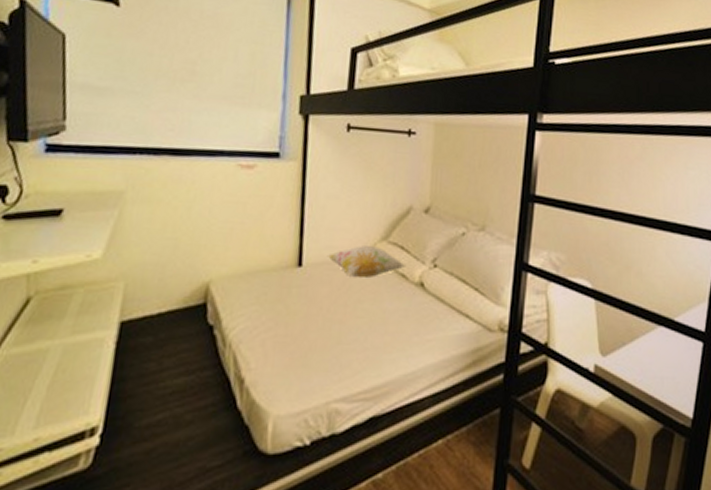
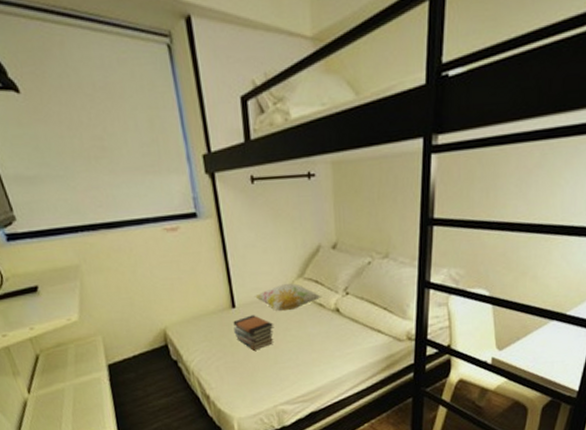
book stack: none [294,278,345,324] -> present [233,315,274,351]

